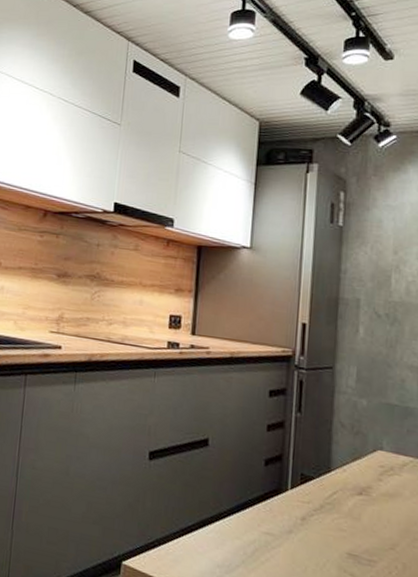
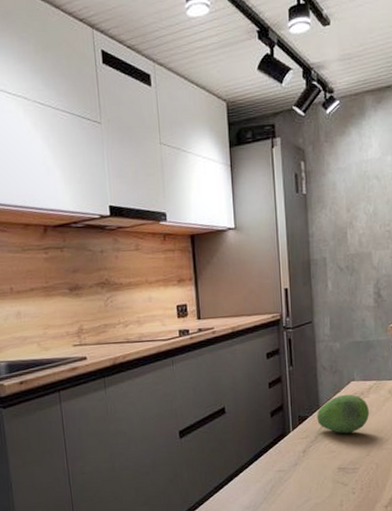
fruit: none [325,463,400,514] -> present [317,394,369,434]

